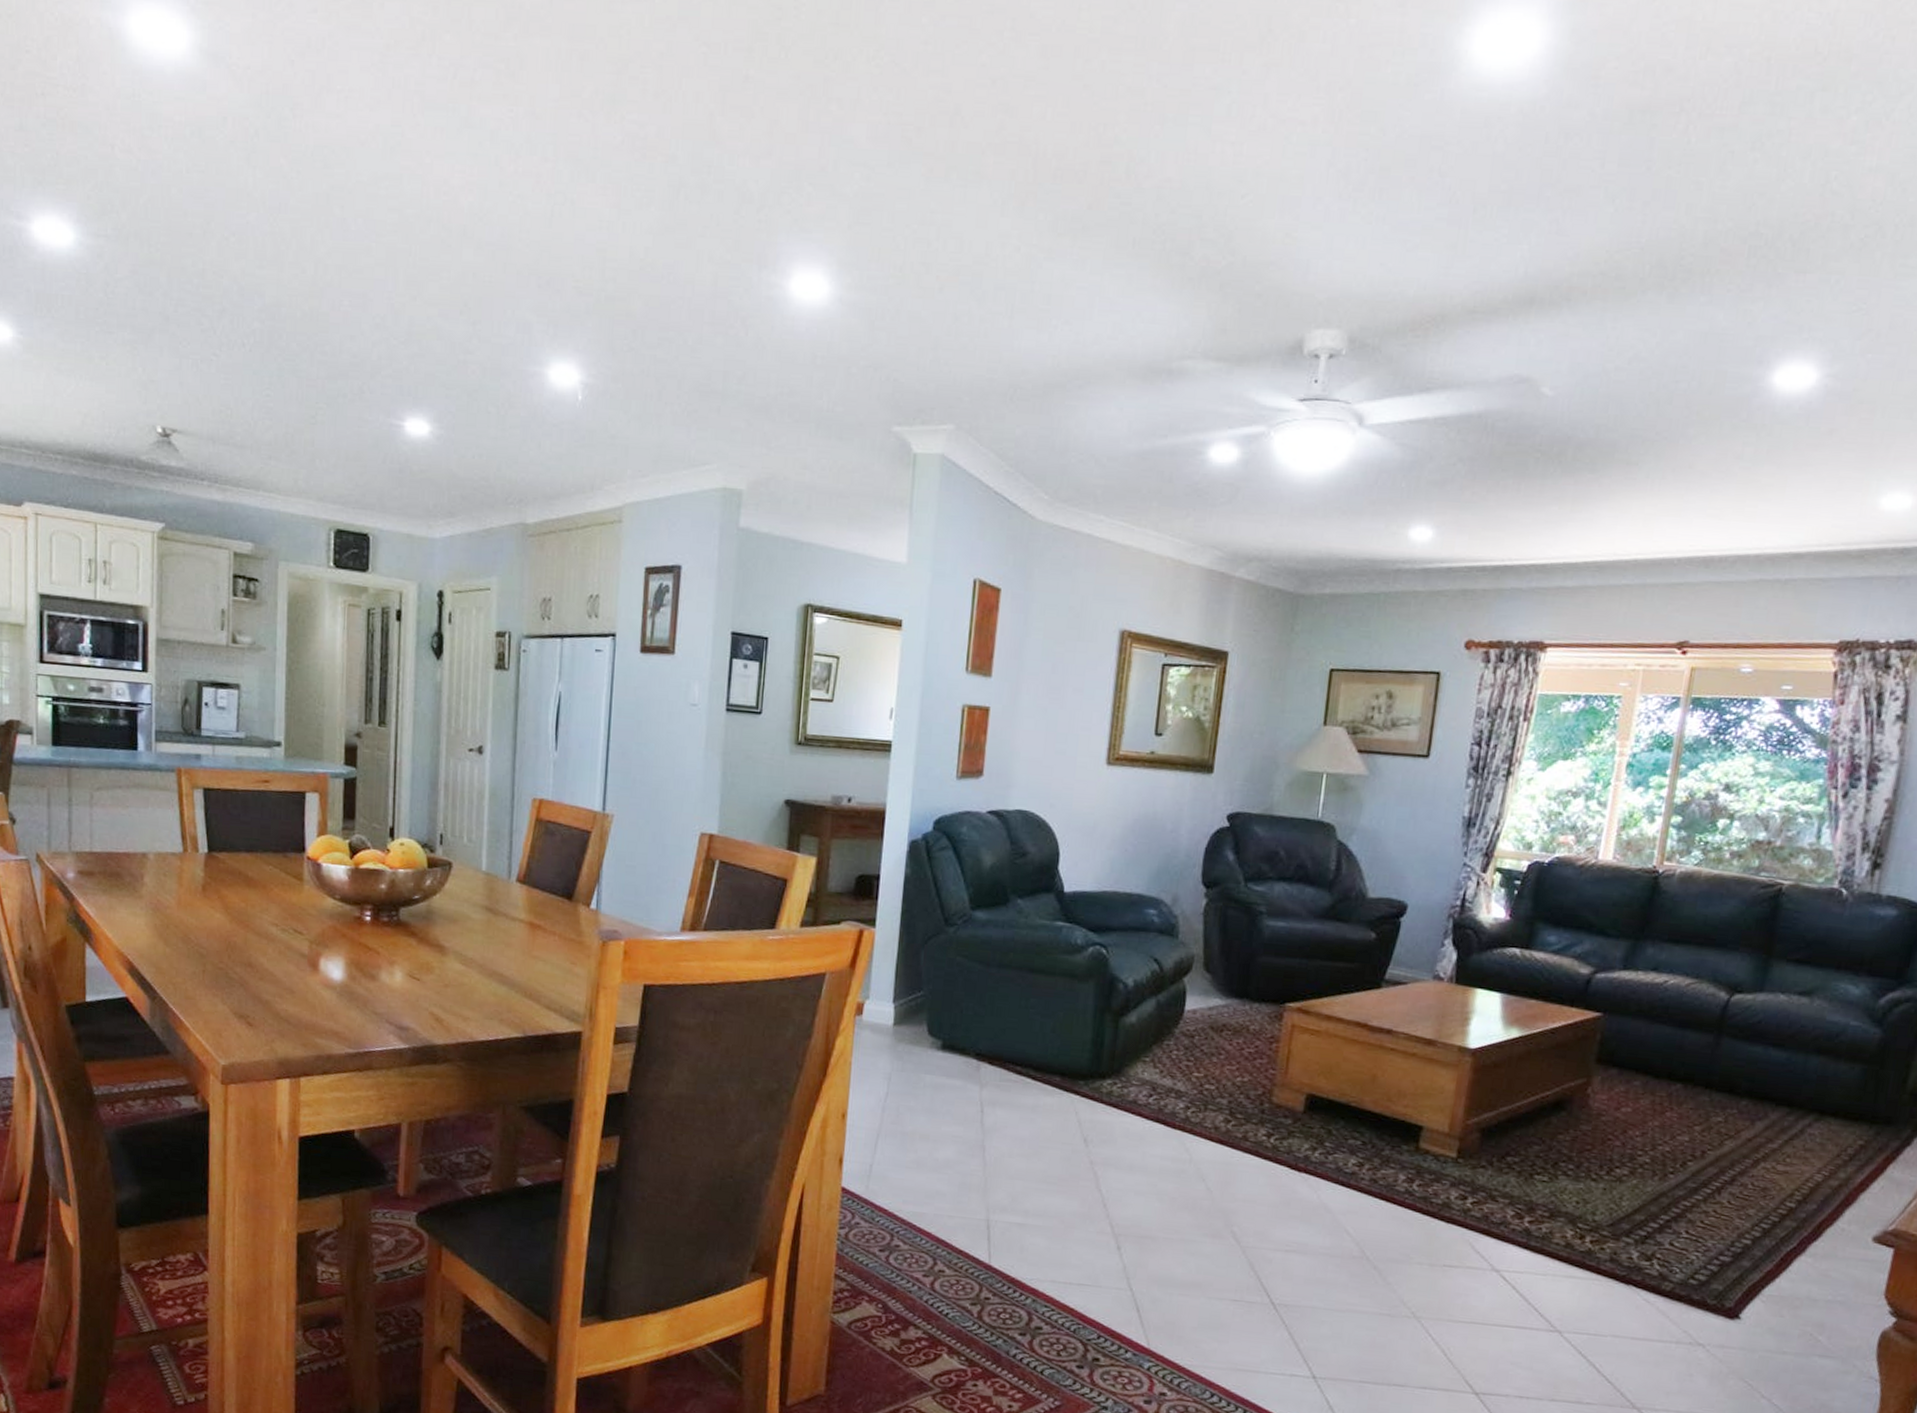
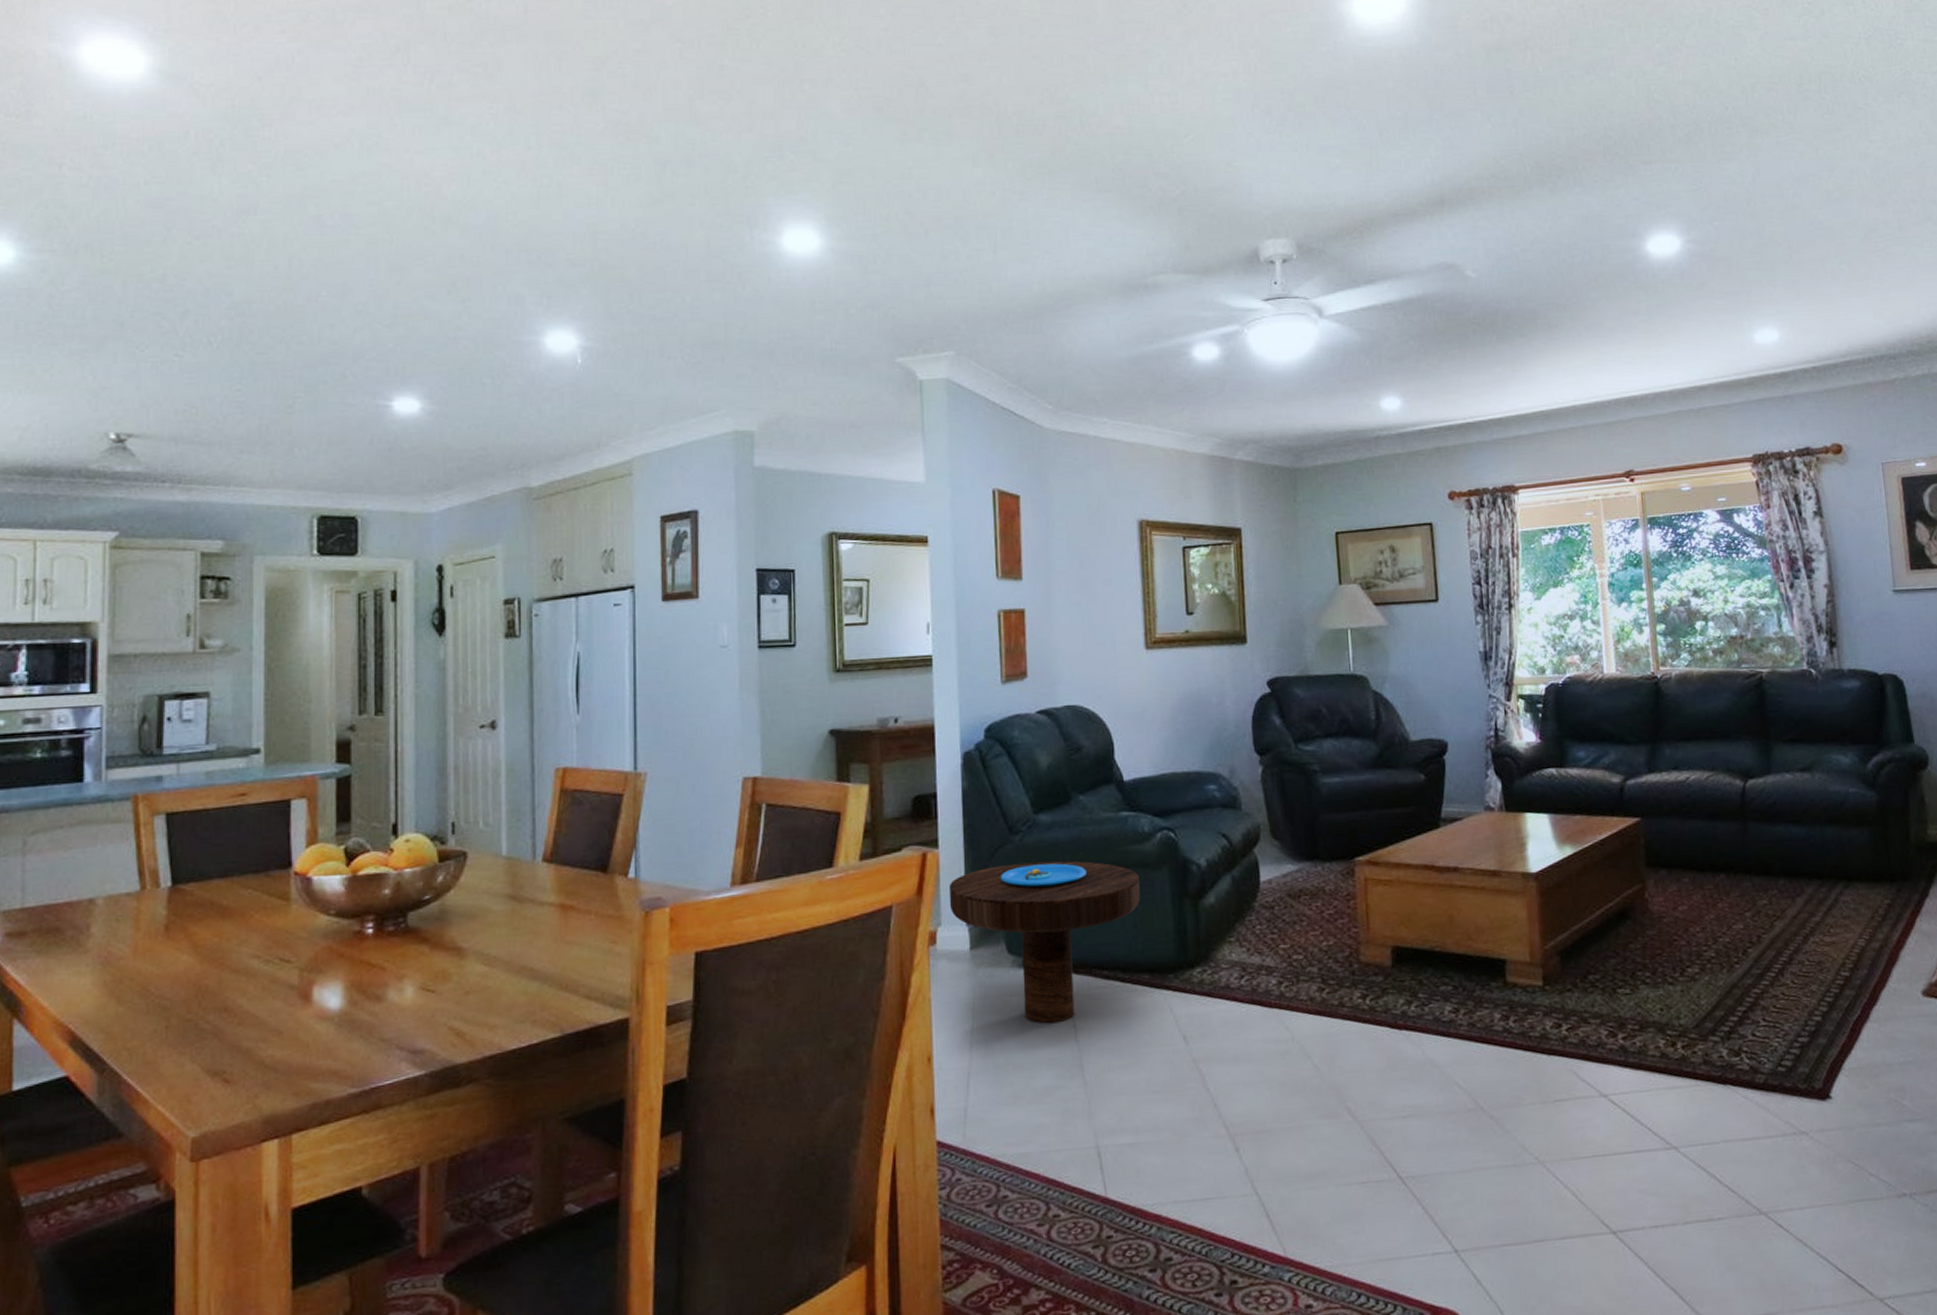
side table: none [879,953,1065,1105] -> present [948,861,1140,1023]

